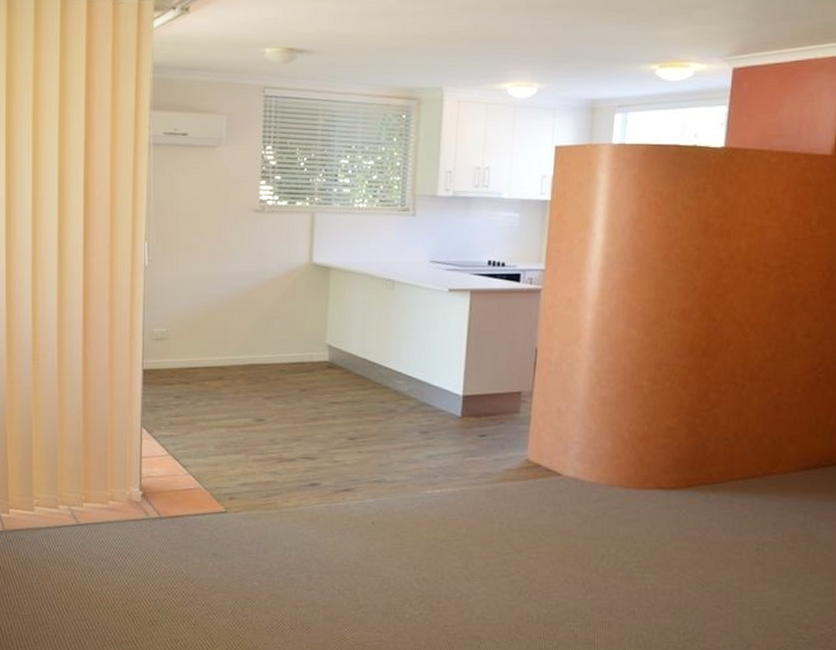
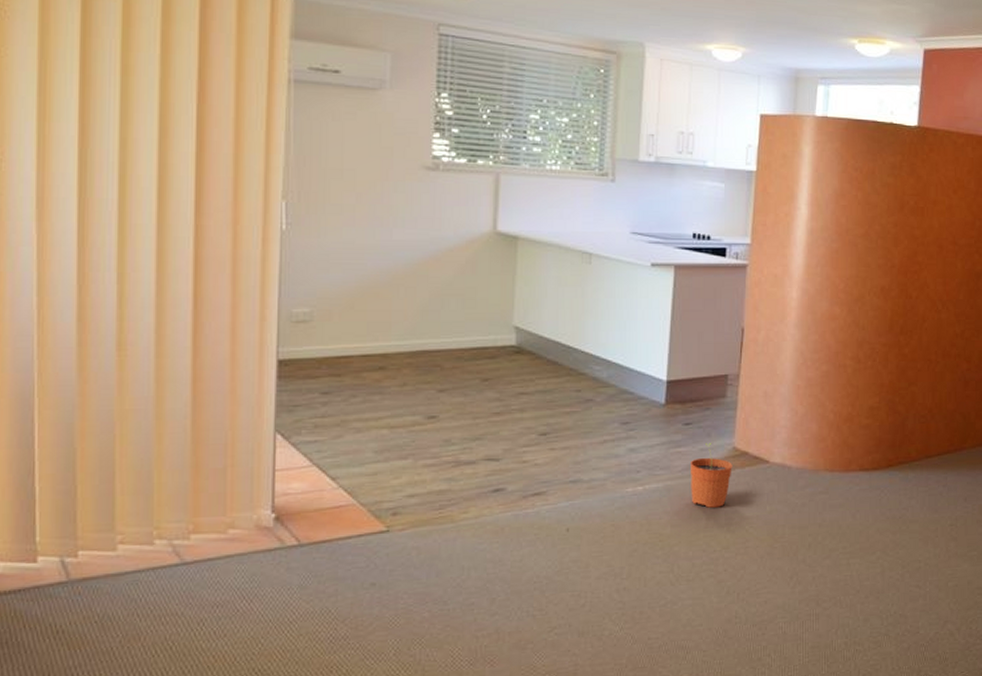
plant pot: none [485,454,525,514] -> present [691,443,732,508]

